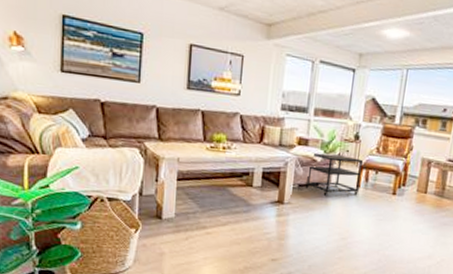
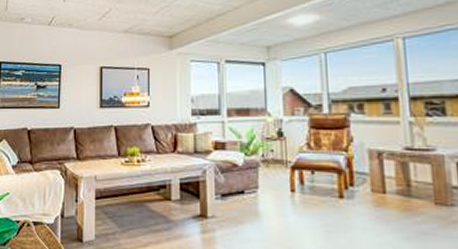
side table: present [305,152,363,196] -> none [229,156,294,205]

